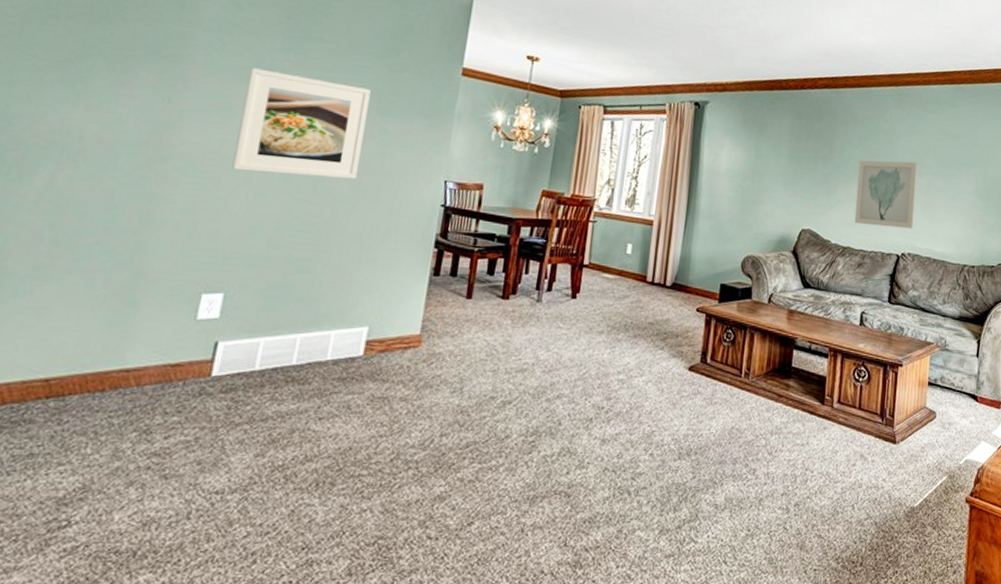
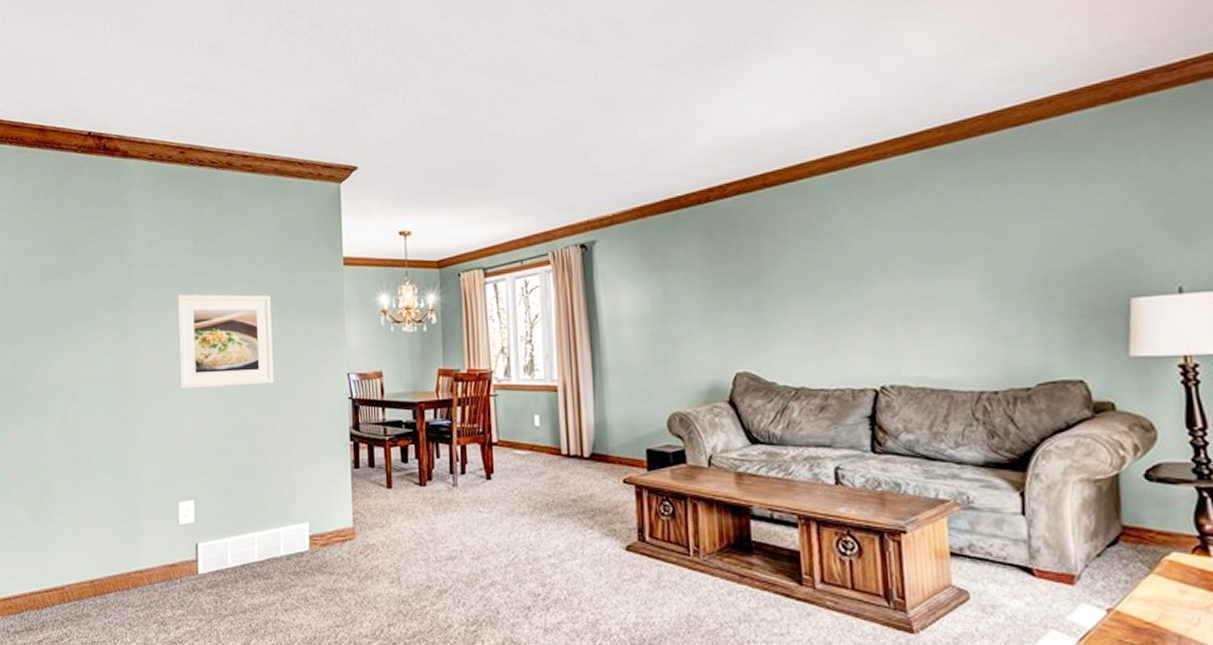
wall art: present [854,160,918,229] -> none [799,264,892,357]

